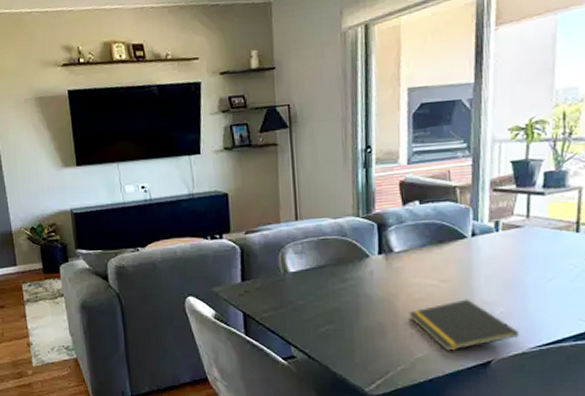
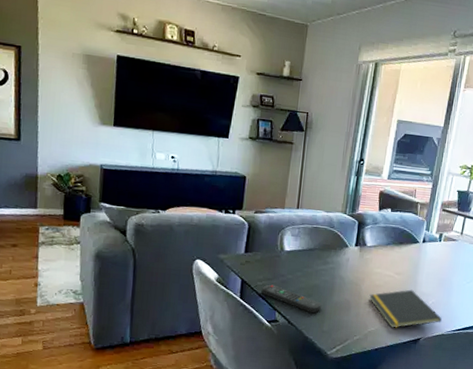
remote control: none [269,314,348,344] -> present [261,284,322,313]

